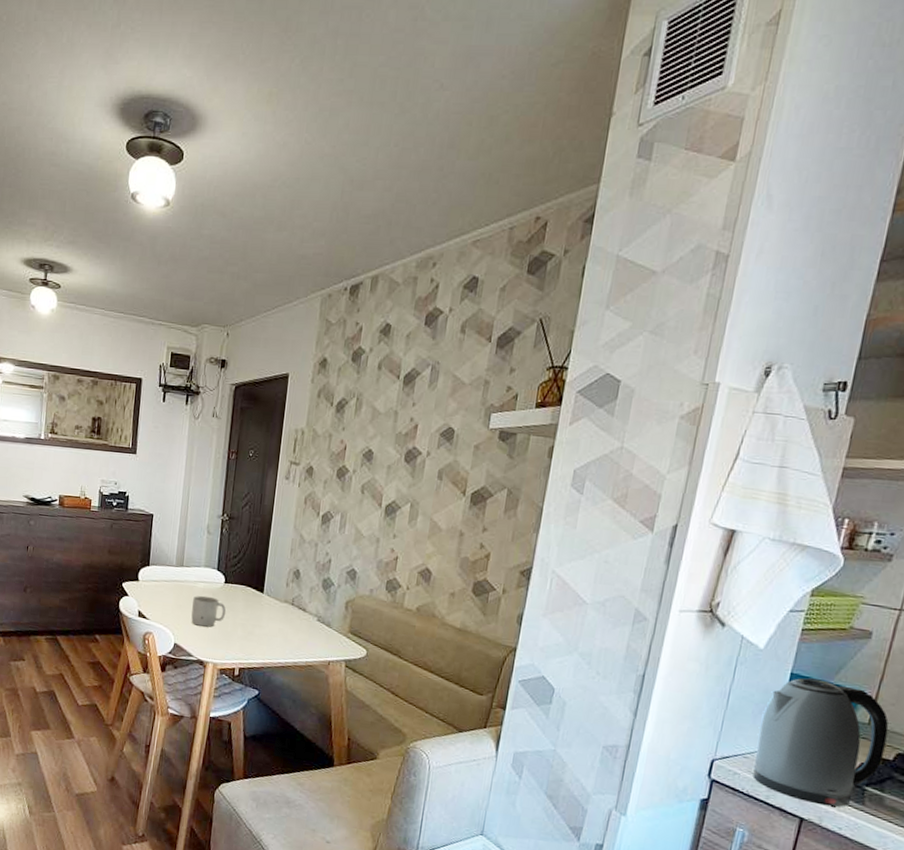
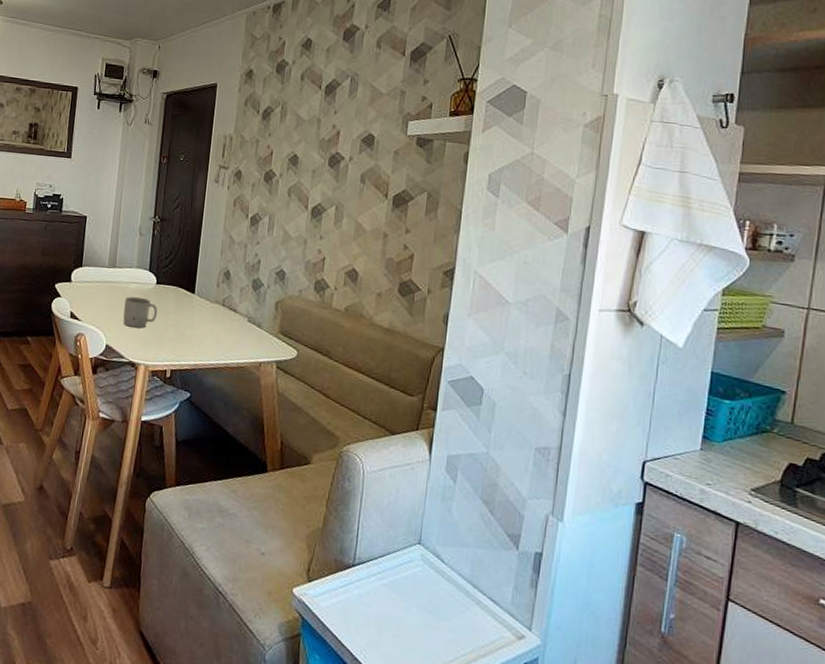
kettle: present [752,677,889,808] -> none [684,376,811,510]

